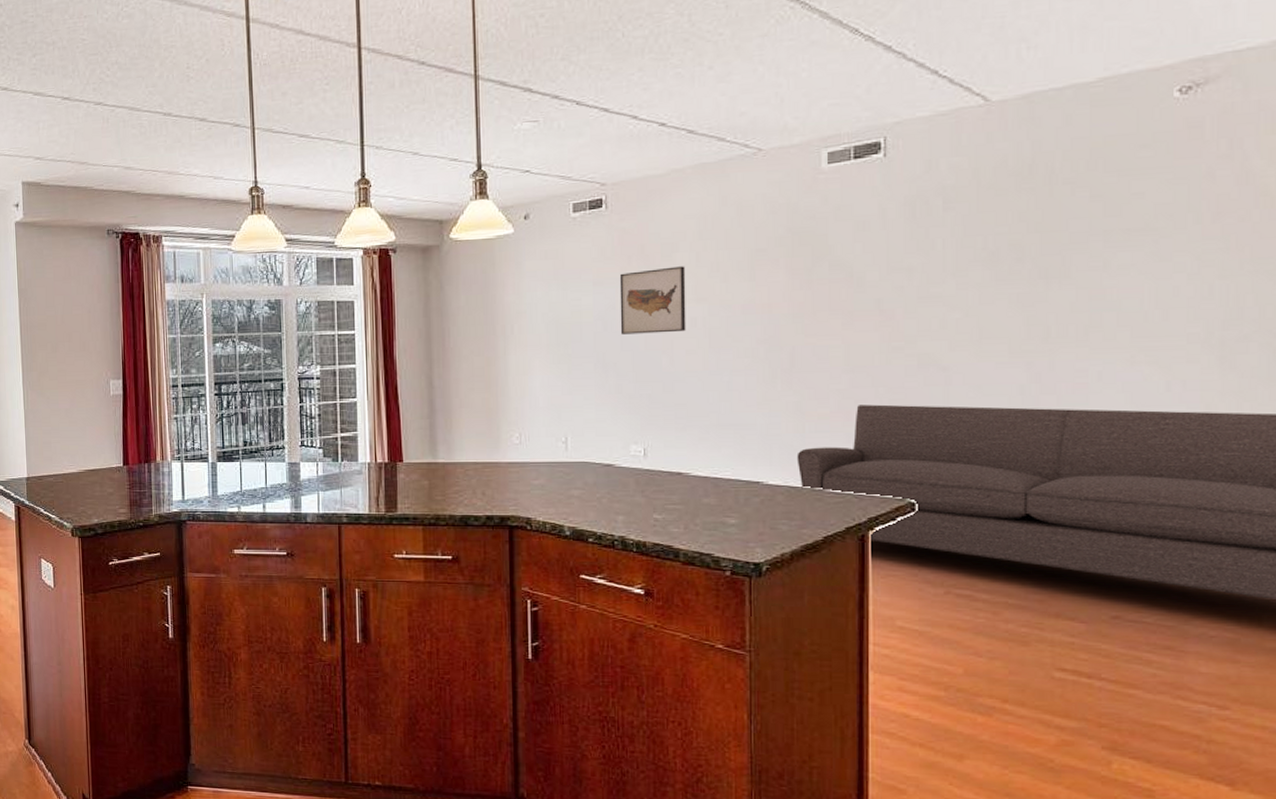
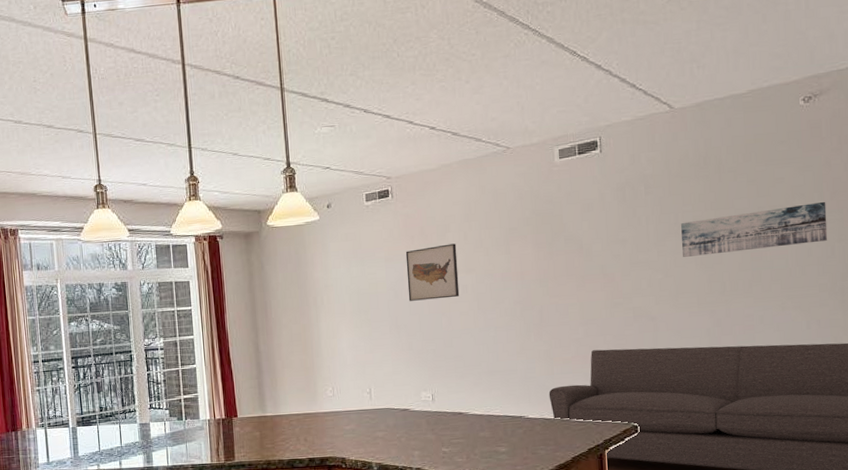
wall art: none [992,224,1205,292] -> present [681,201,828,257]

